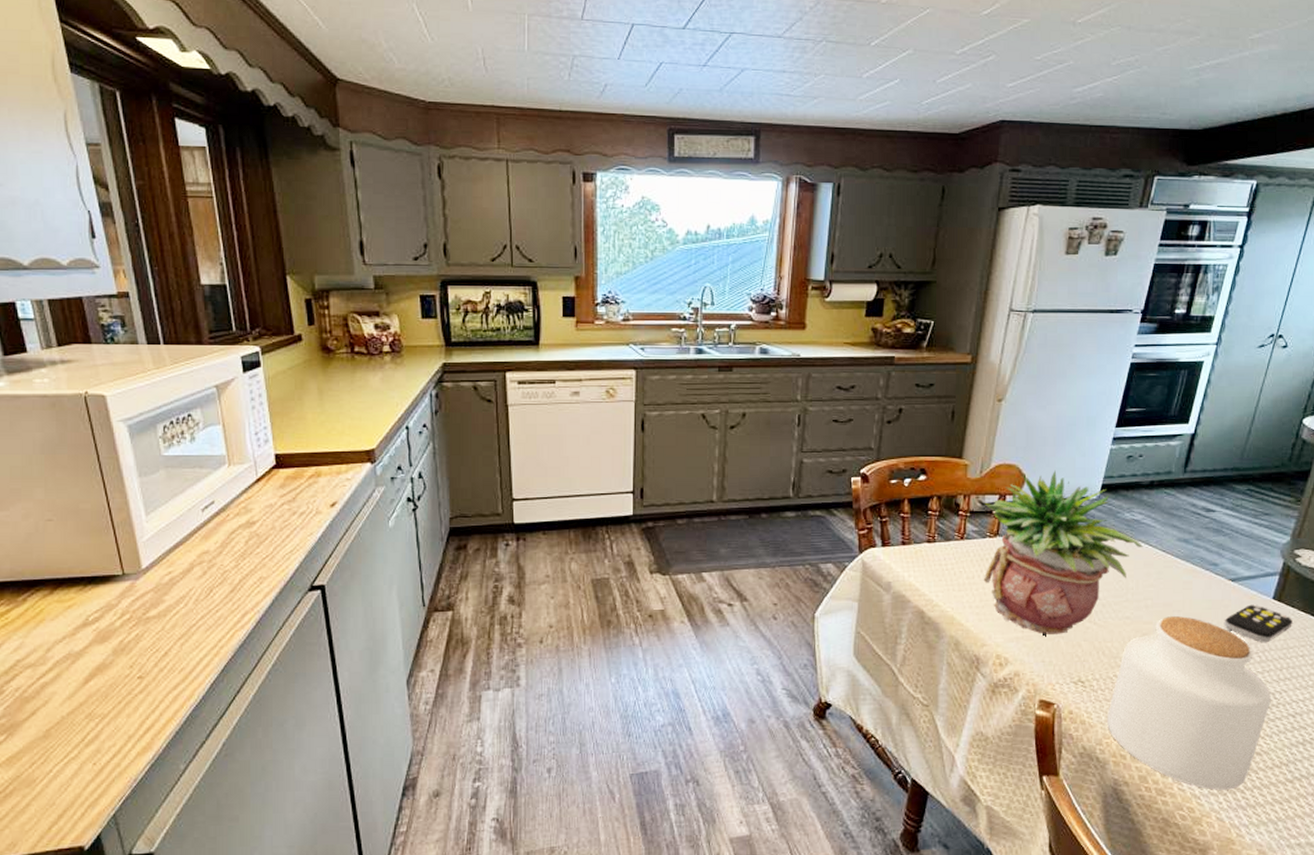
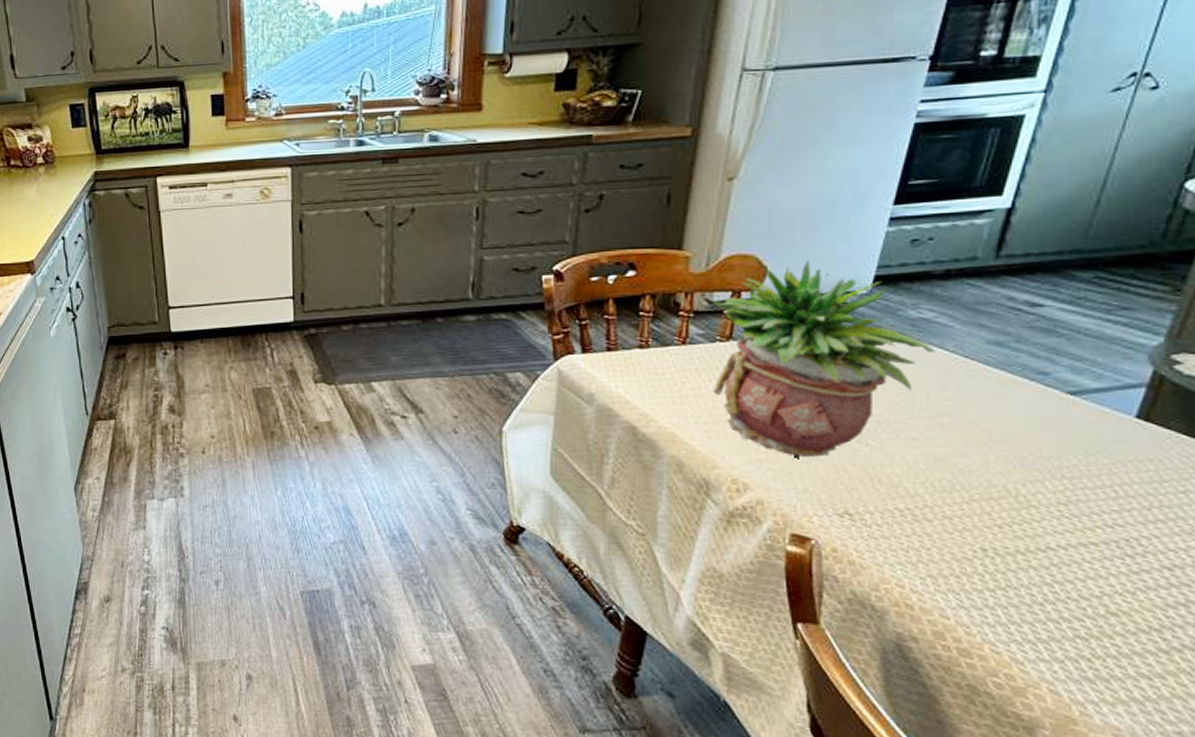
jar: present [1106,616,1271,790] -> none [884,438,1133,657]
remote control: present [1224,604,1292,642] -> none [1058,424,1168,473]

